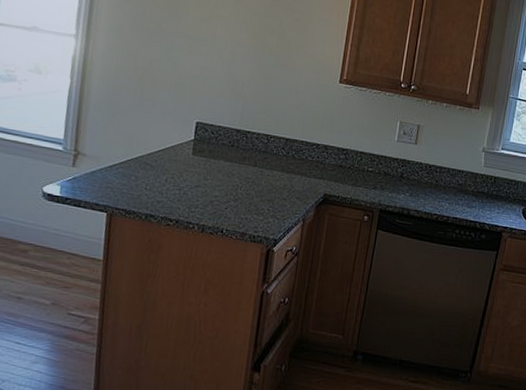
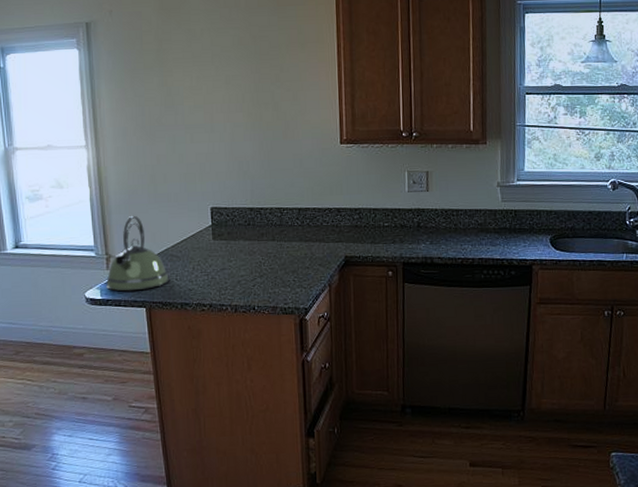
kettle: none [68,116,139,194] -> present [106,216,169,292]

